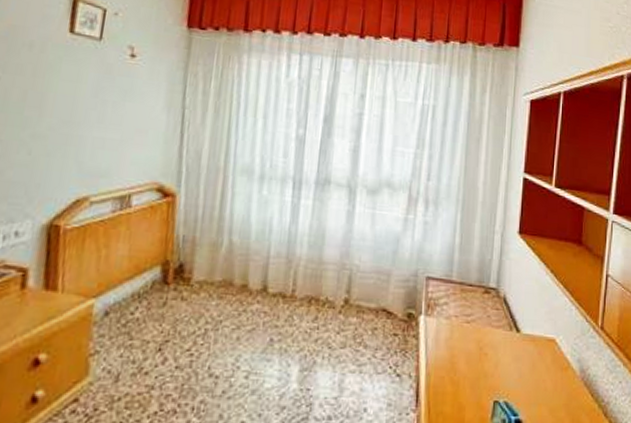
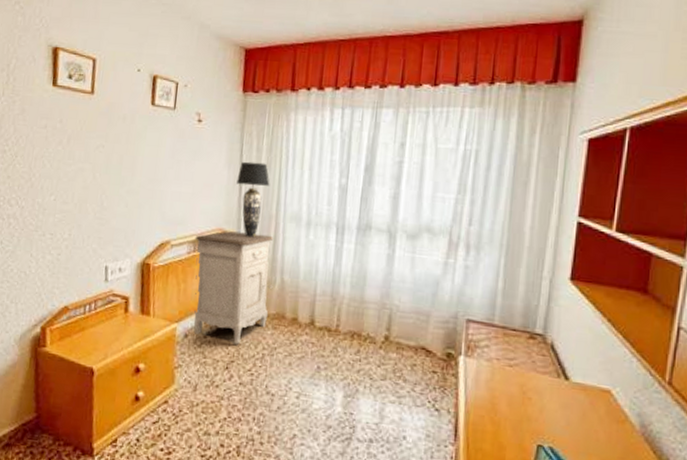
nightstand: none [117,185,221,320] -> present [193,231,274,345]
table lamp: none [177,105,218,193] -> present [236,161,270,238]

